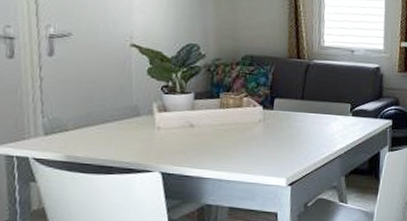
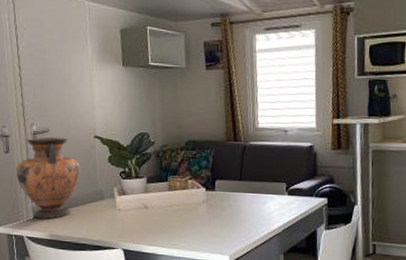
vase: none [22,41,111,137] -> present [16,137,81,219]

